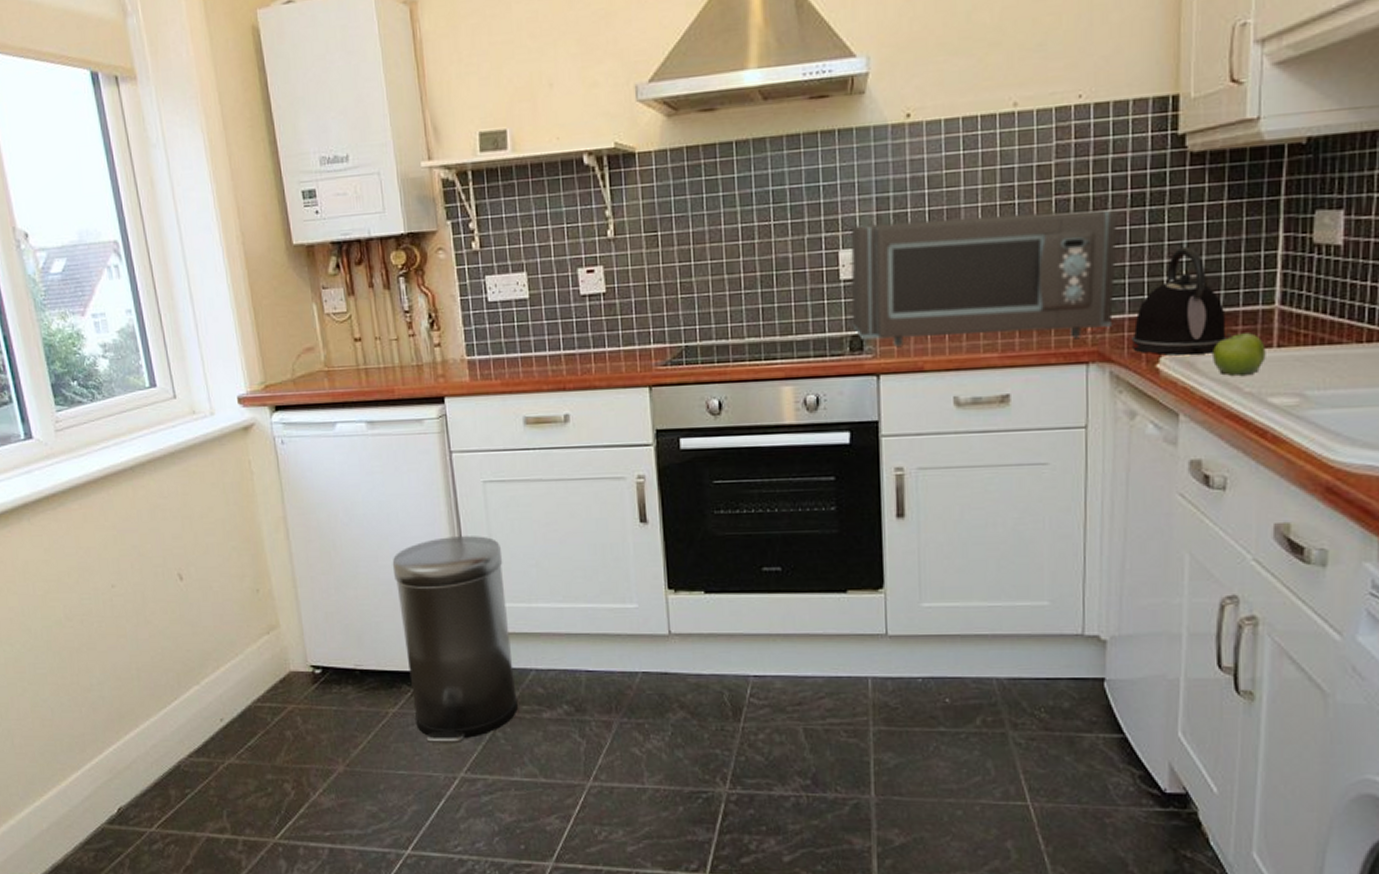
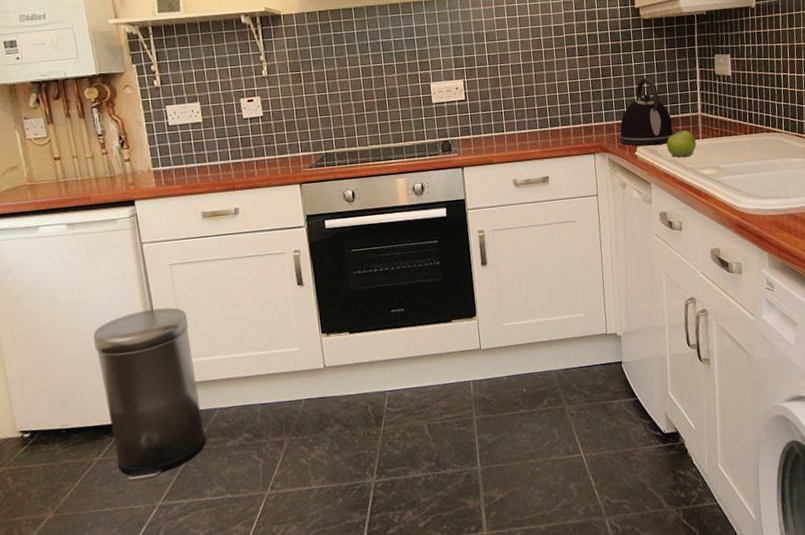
microwave: present [850,209,1118,346] -> none [437,54,607,147]

